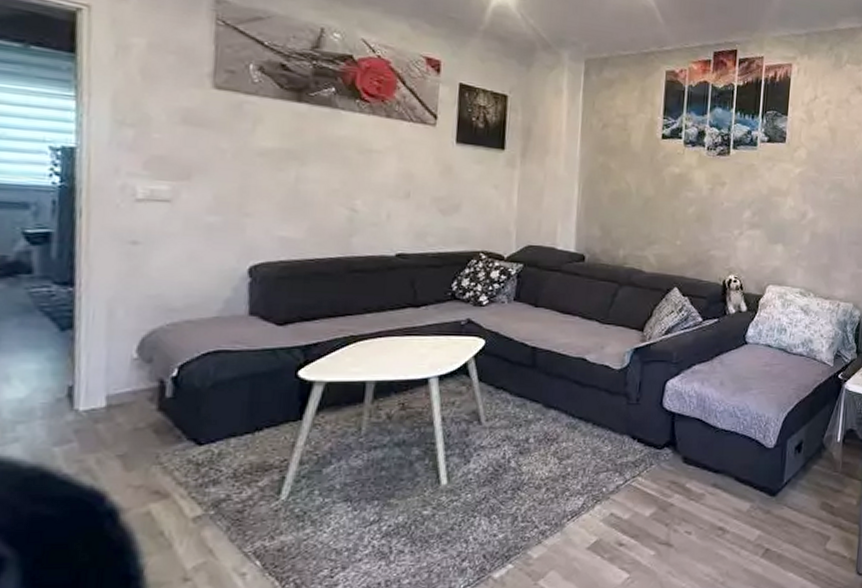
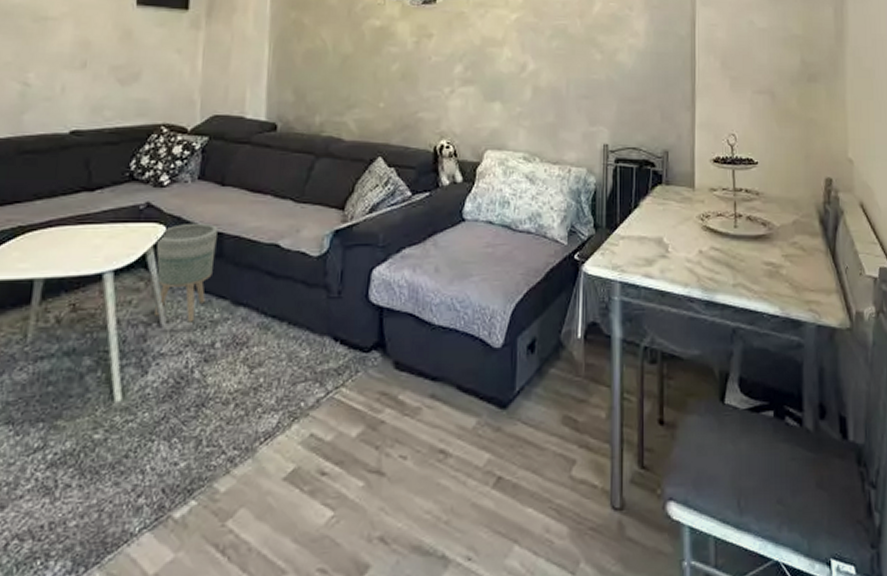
planter: none [476,338,531,421] -> present [155,223,218,323]

